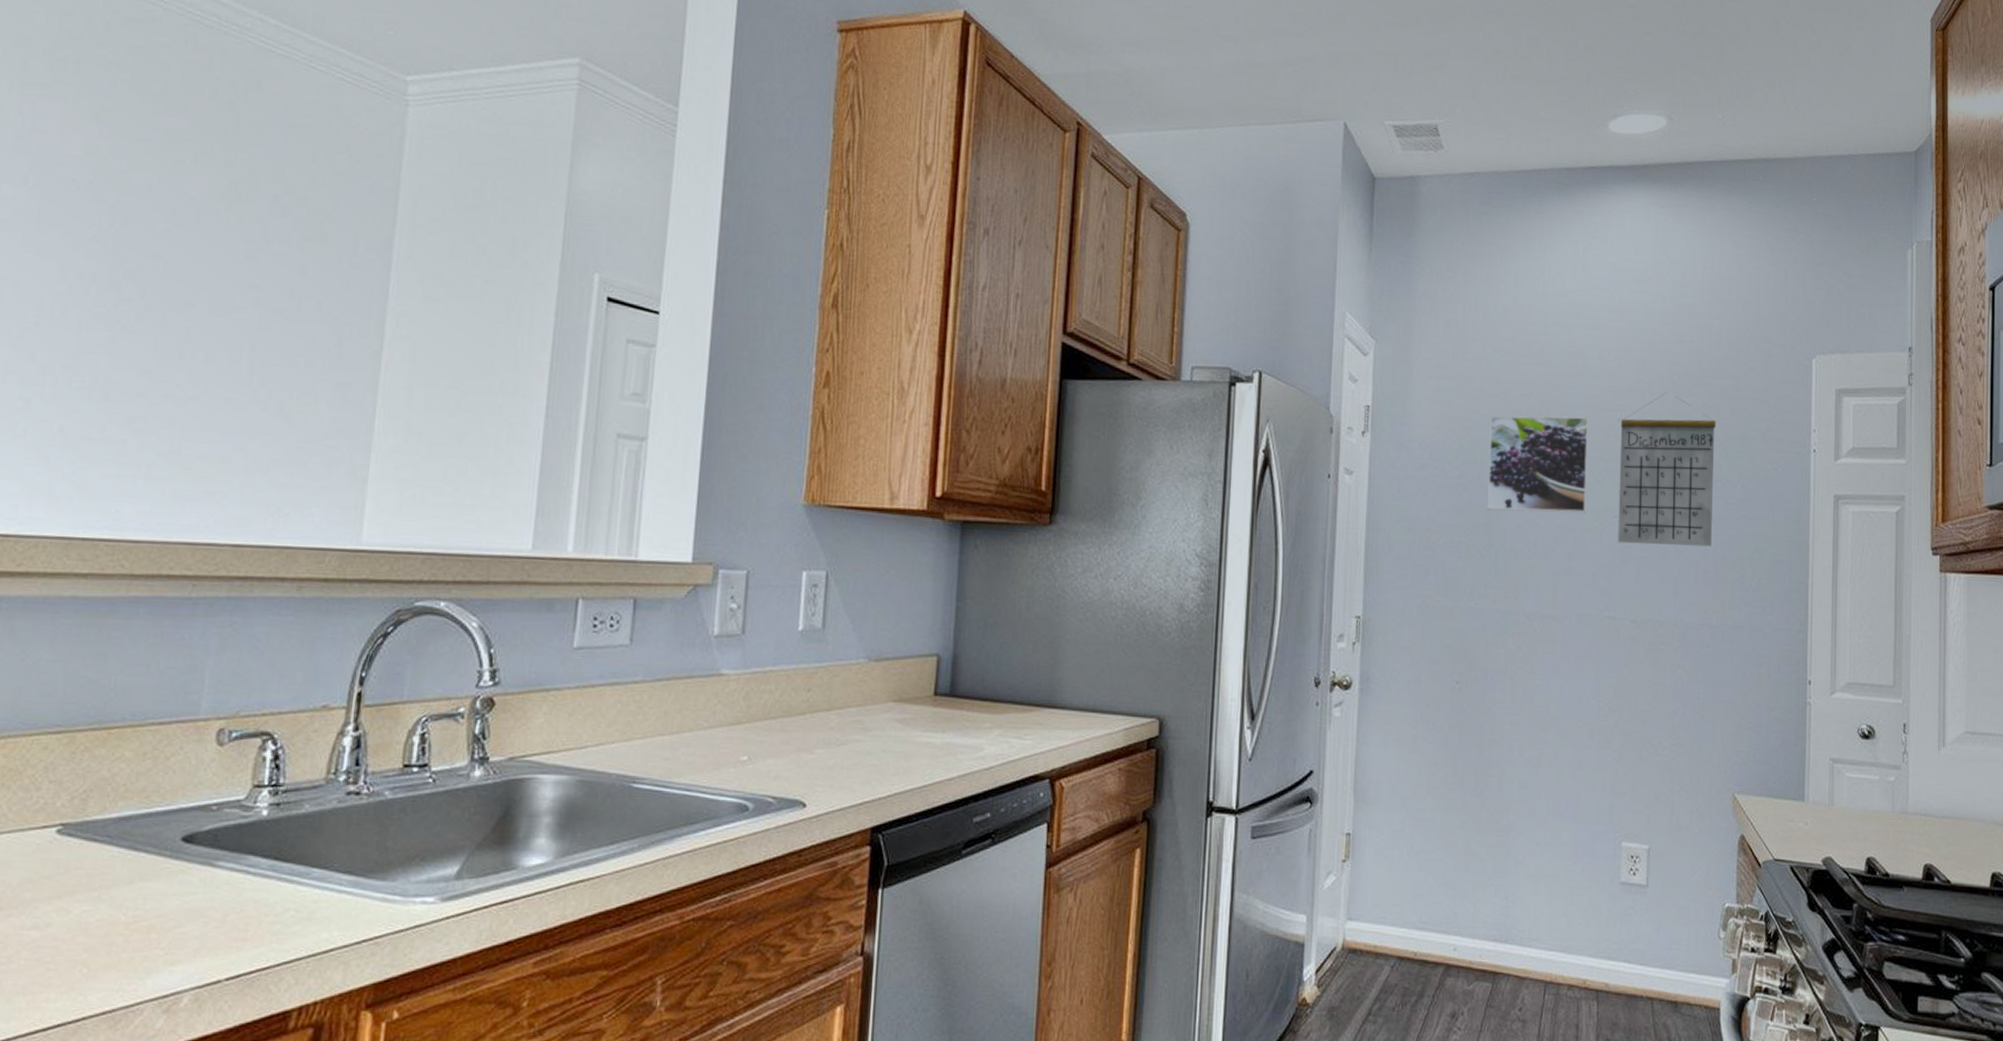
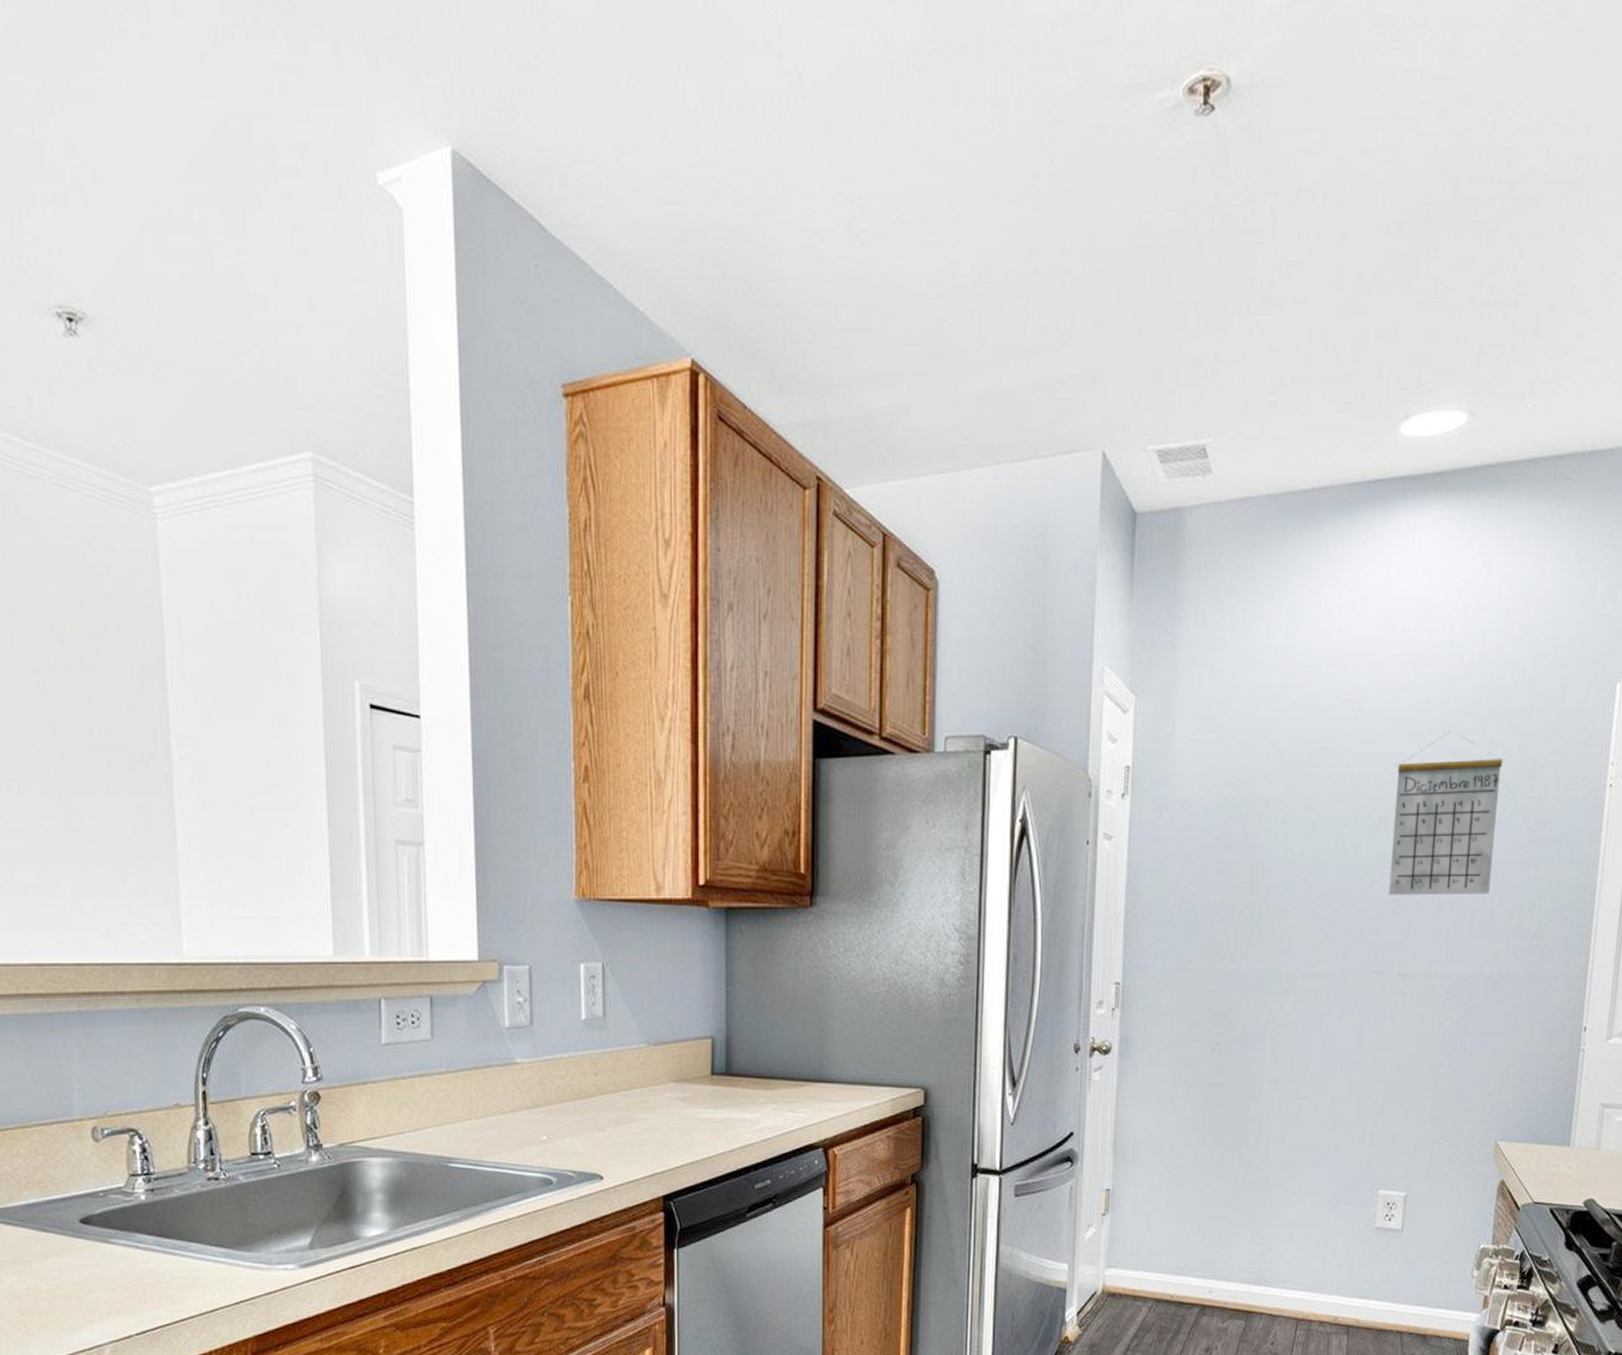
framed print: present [1486,415,1589,513] -> none [1251,763,1364,869]

